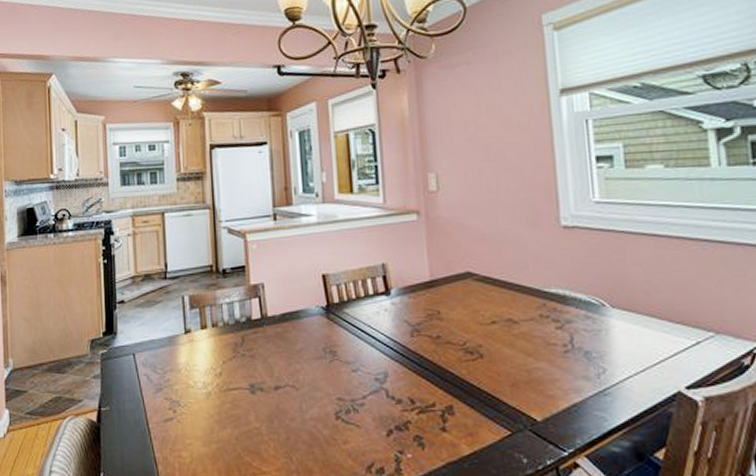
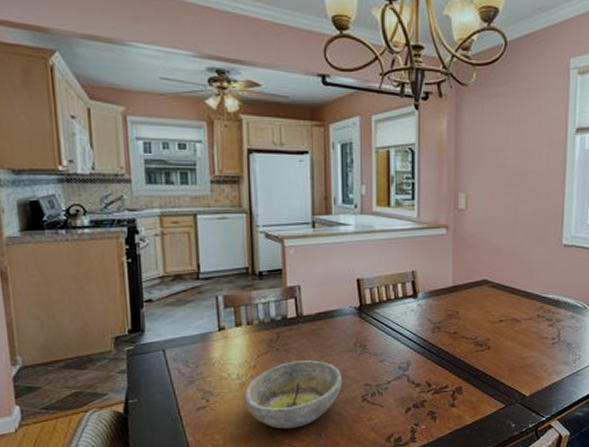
bowl: none [209,368,313,450] -> present [243,360,343,430]

